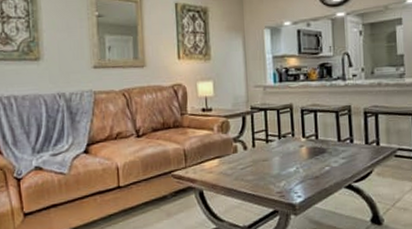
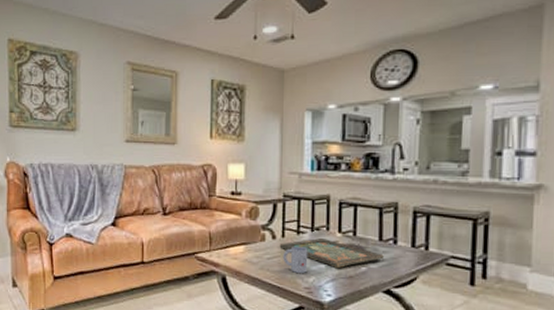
decorative tray: none [251,143,343,170] -> present [279,237,384,268]
mug: none [255,153,279,180] -> present [283,246,308,274]

